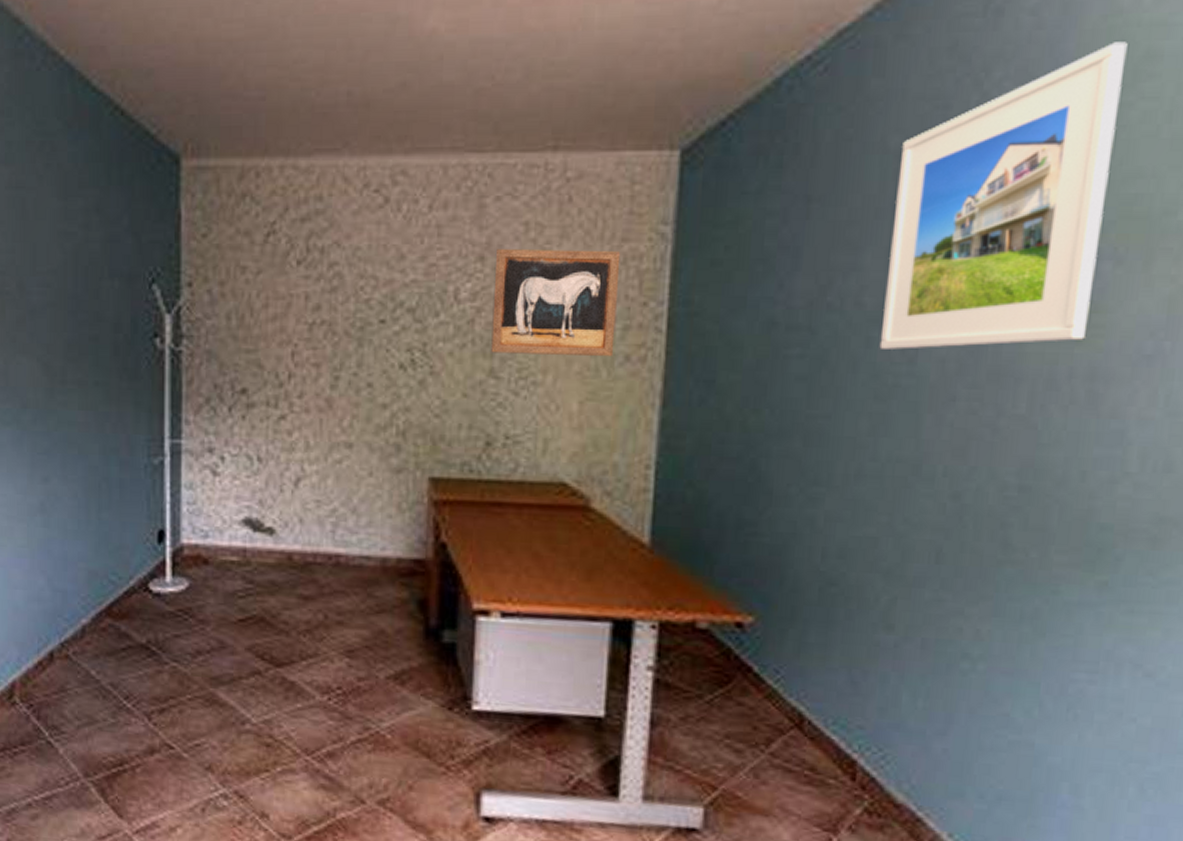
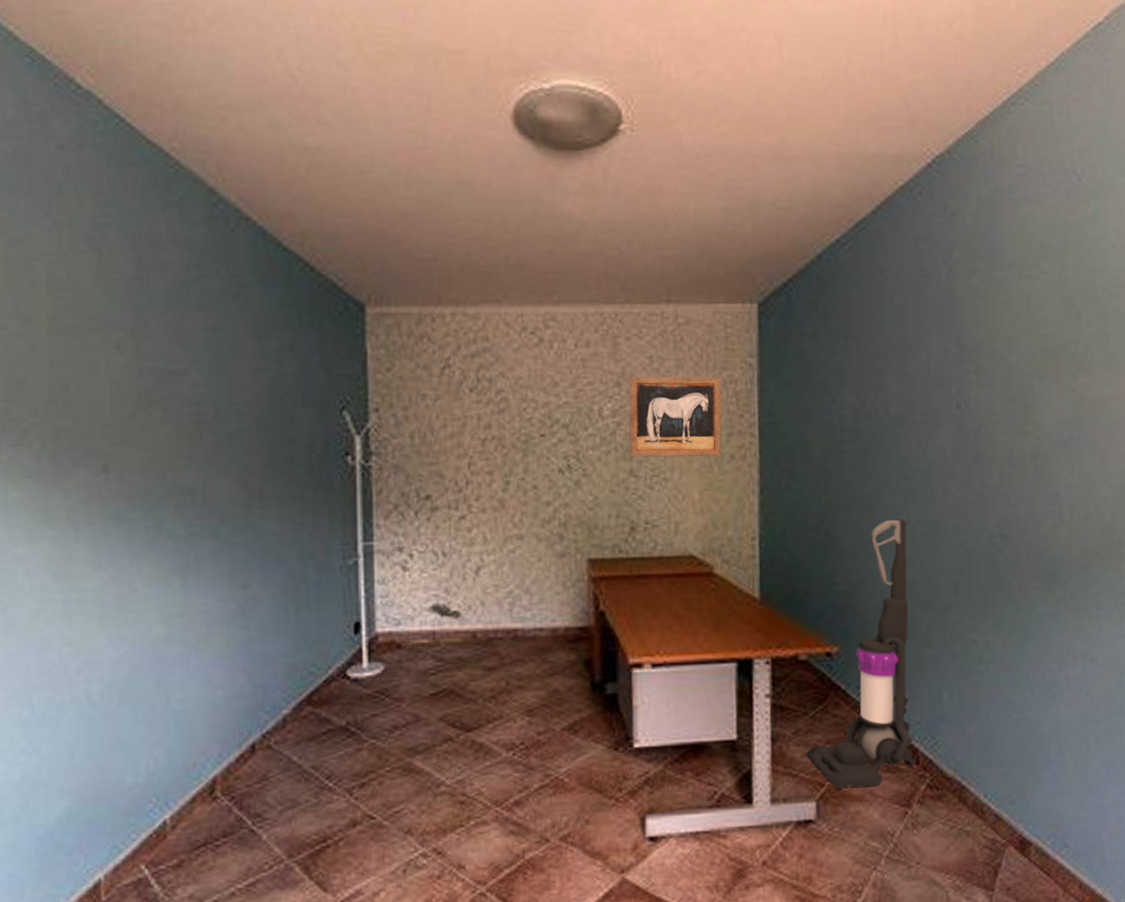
vacuum cleaner: none [697,453,872,799] -> present [807,519,916,789]
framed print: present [879,42,1128,349] -> none [903,236,1030,443]

